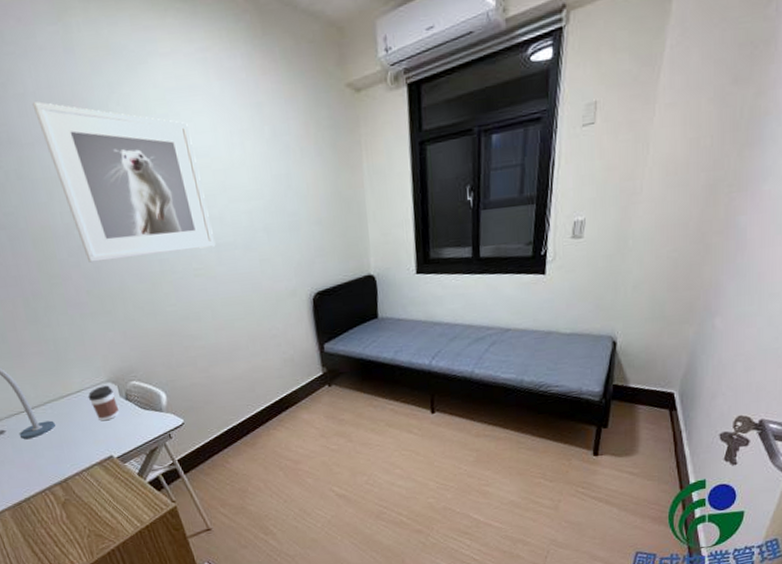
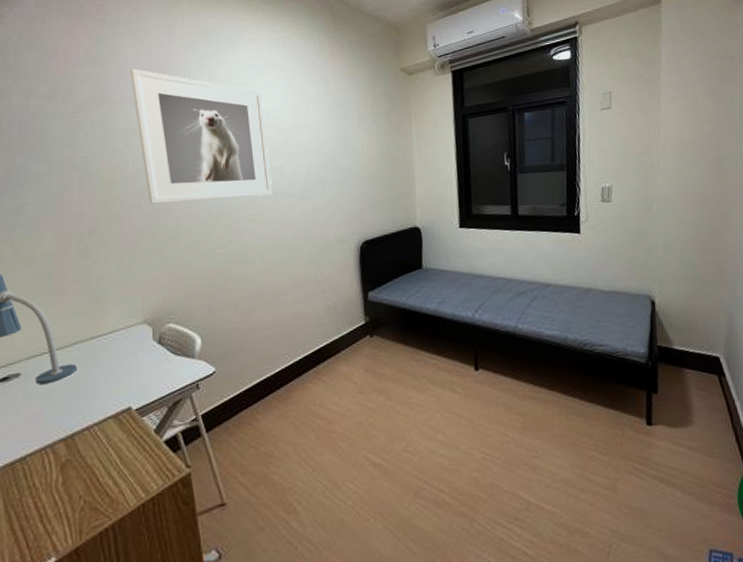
coffee cup: present [87,385,120,422] -> none [119,327,149,367]

